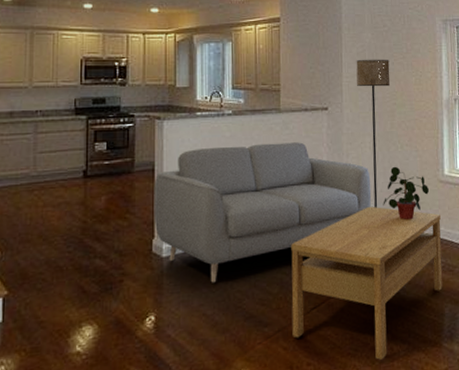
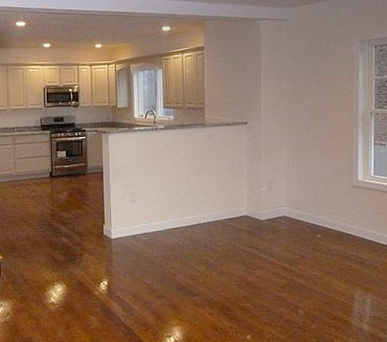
sofa: present [154,142,372,283] -> none [103,151,287,260]
coffee table: present [291,206,442,360] -> none [215,205,354,330]
floor lamp: present [356,59,390,208] -> none [274,78,307,207]
potted plant: present [383,166,429,220] -> none [298,172,342,219]

